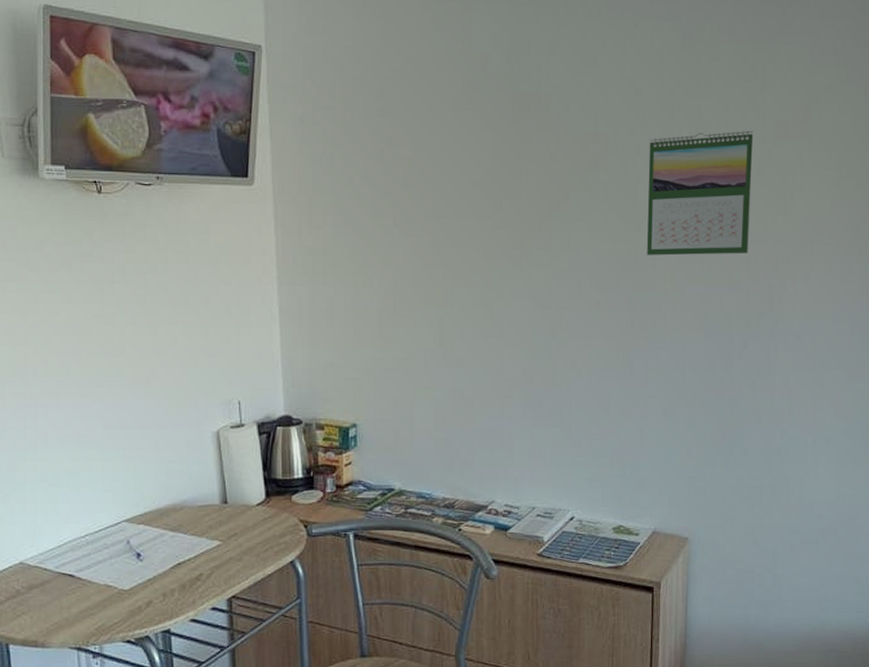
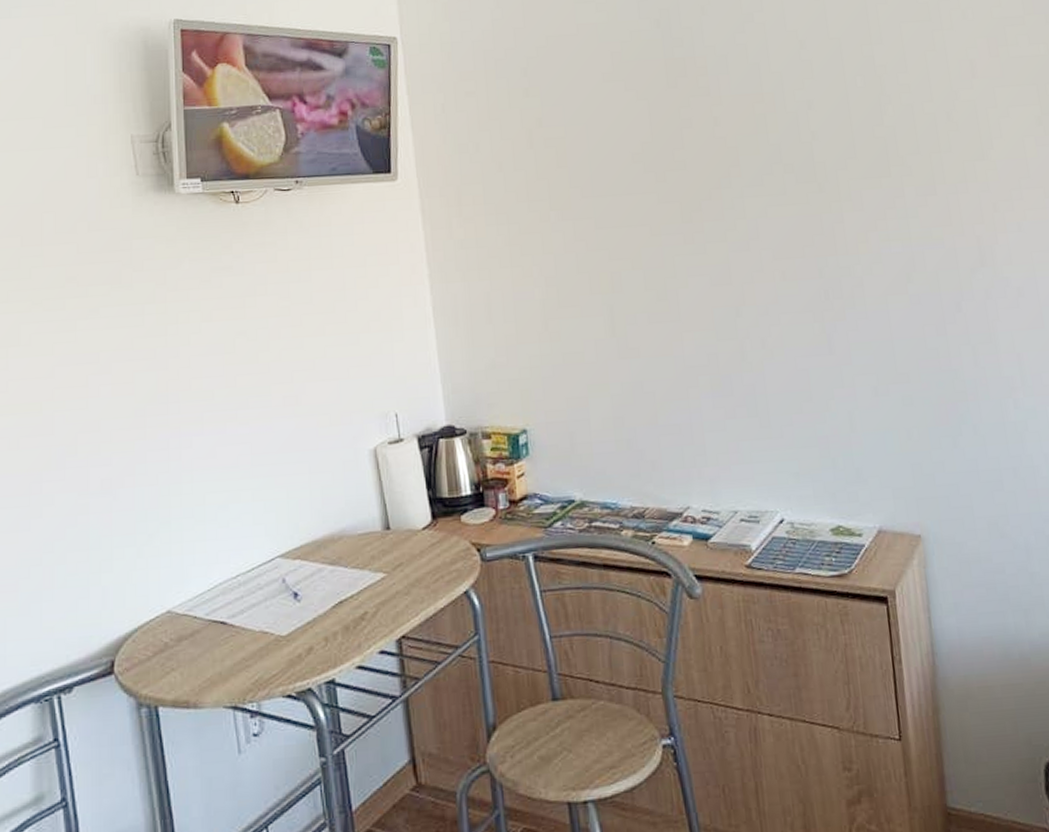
calendar: present [646,130,754,256] -> none [821,73,948,217]

